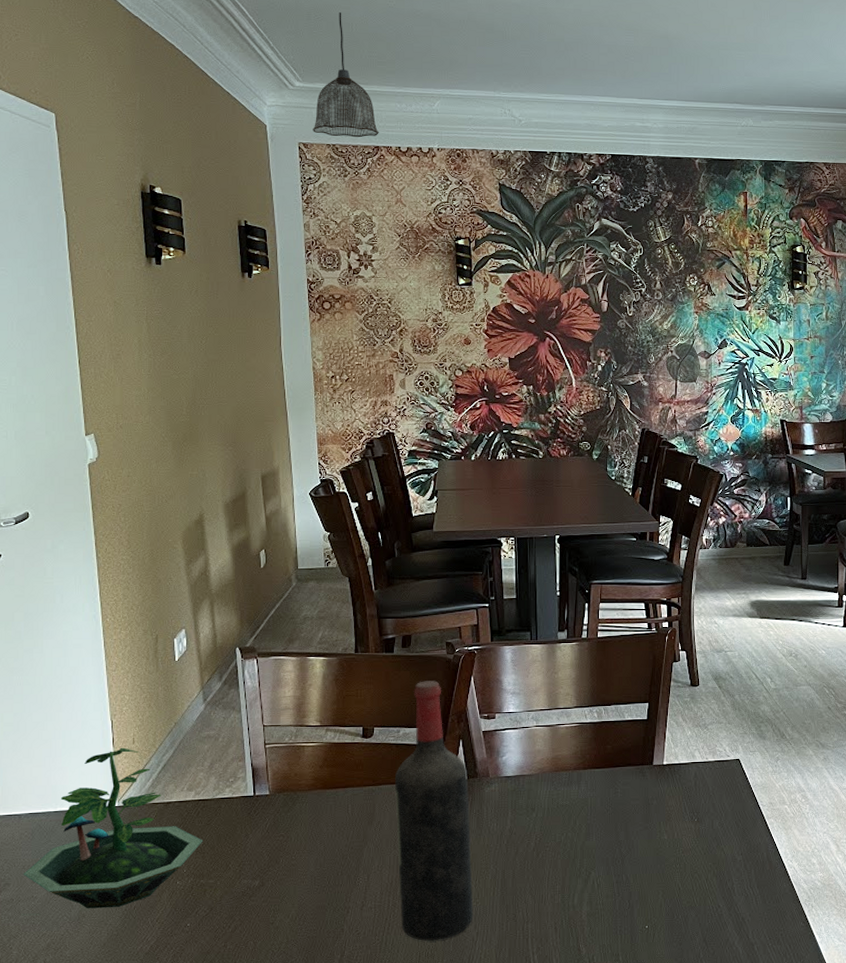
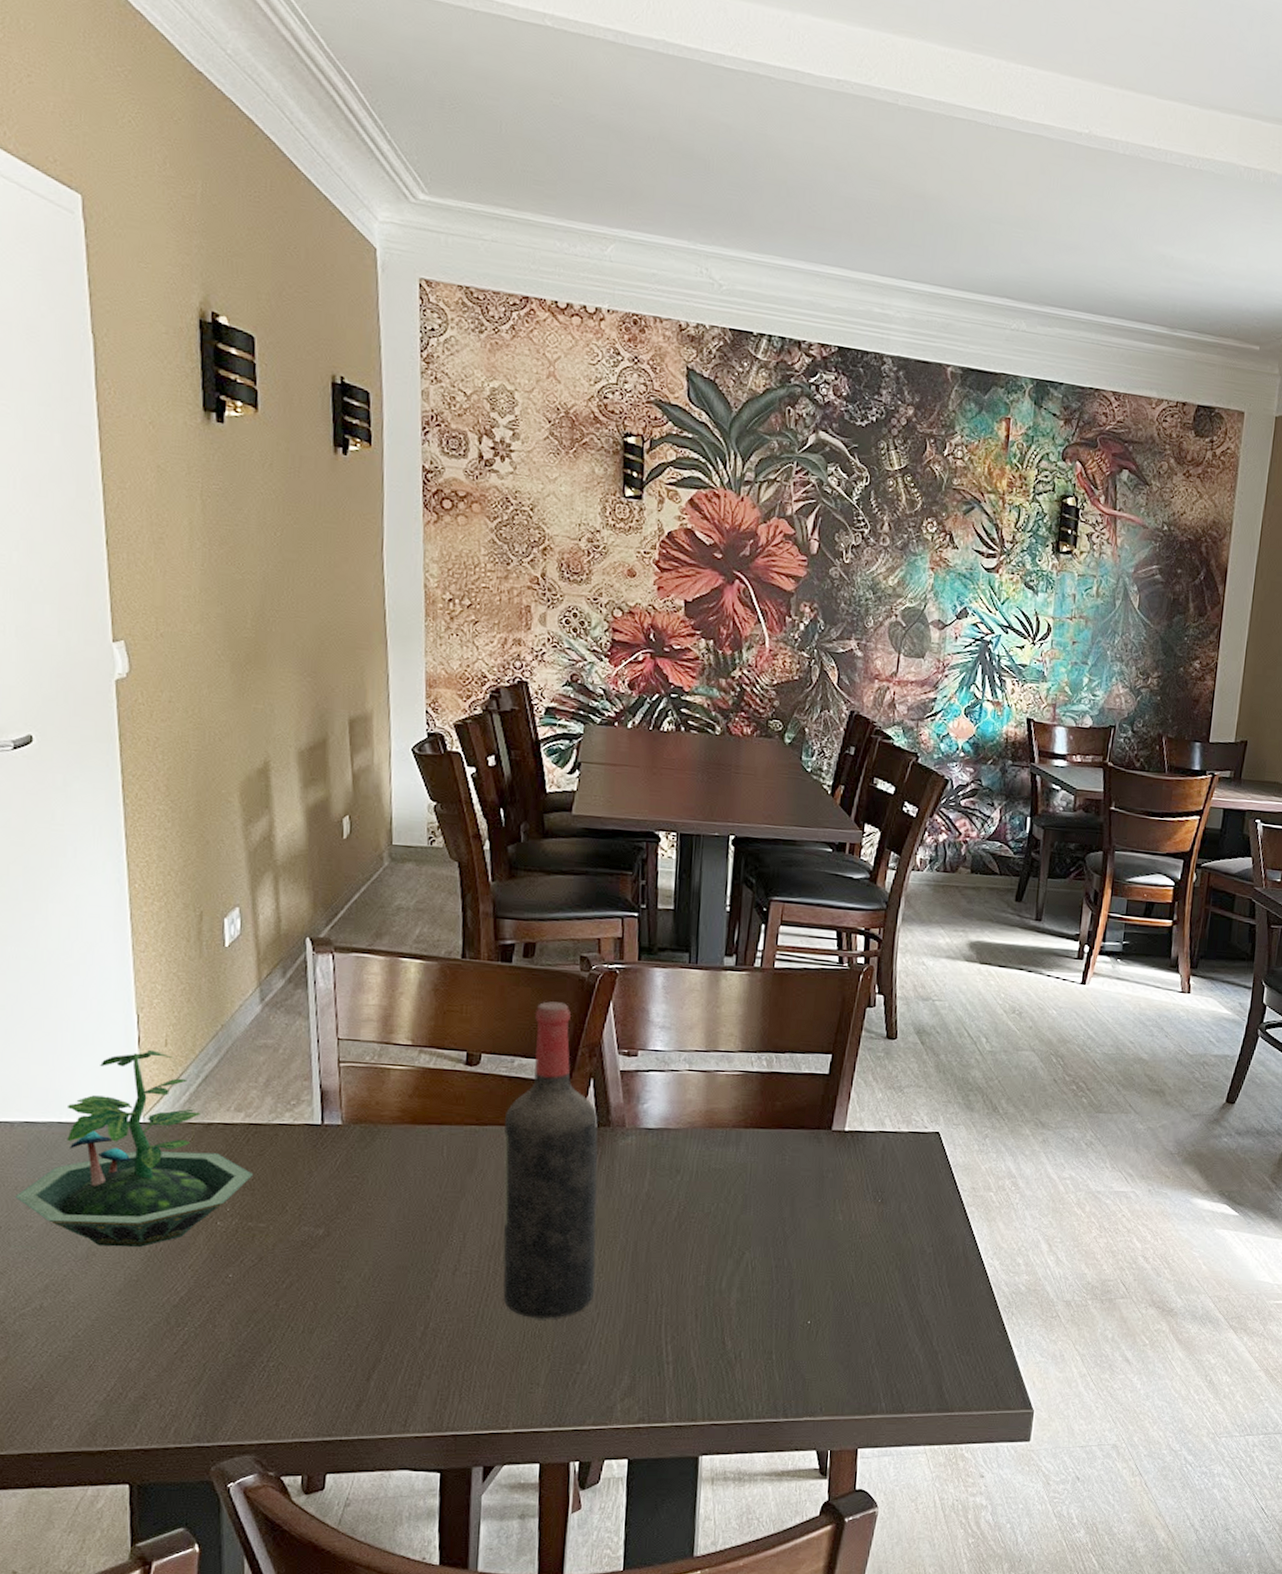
pendant lamp: present [313,12,379,138] -> none [440,104,530,283]

